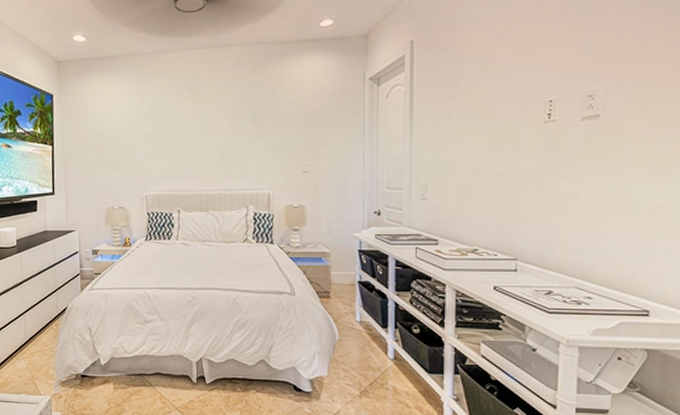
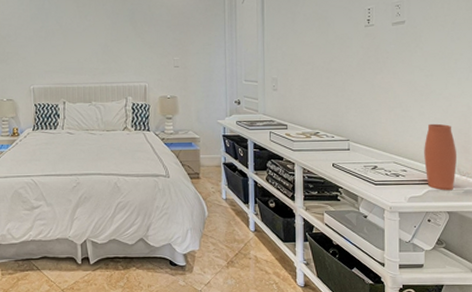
vase: none [617,241,663,325] -> present [424,123,457,191]

